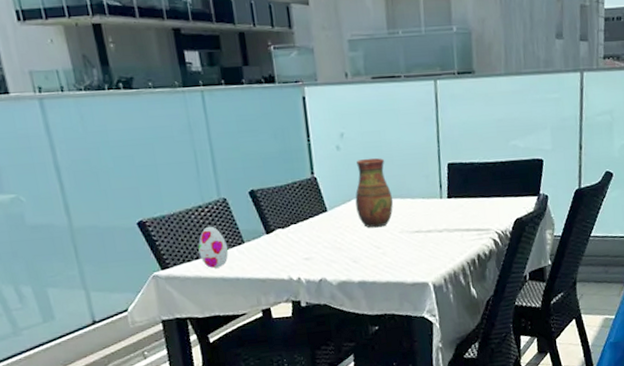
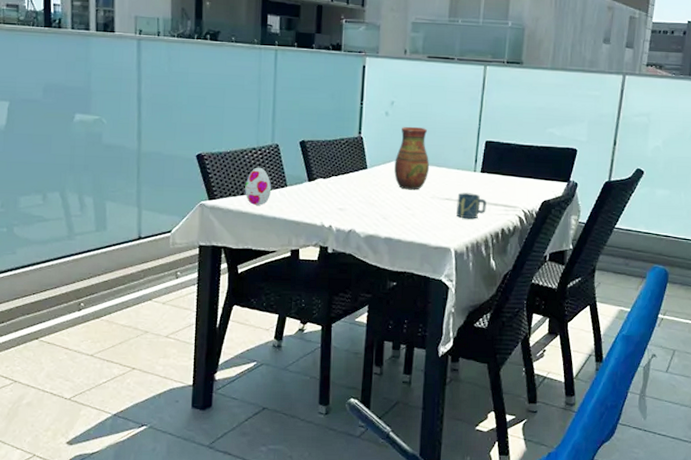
cup: none [427,221,459,250] -> present [456,192,487,219]

